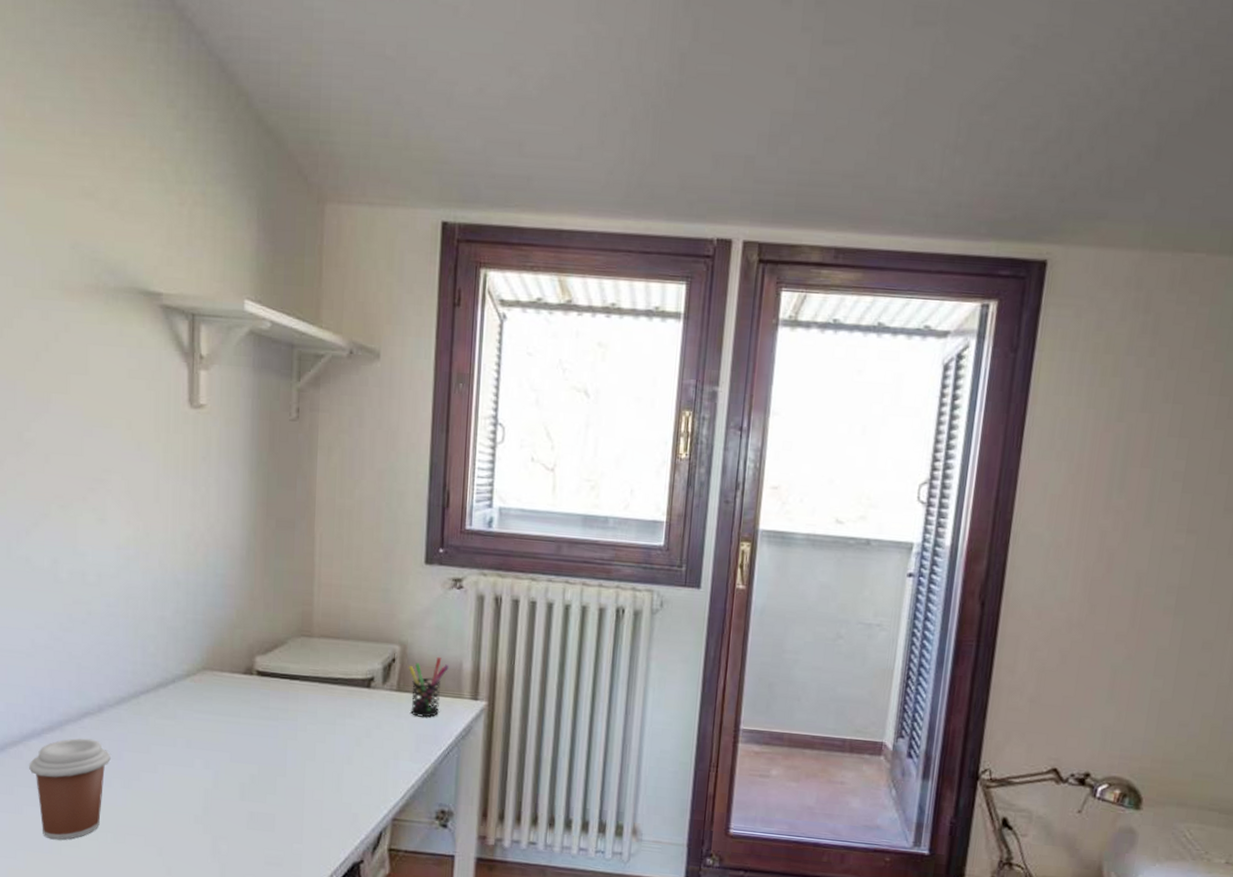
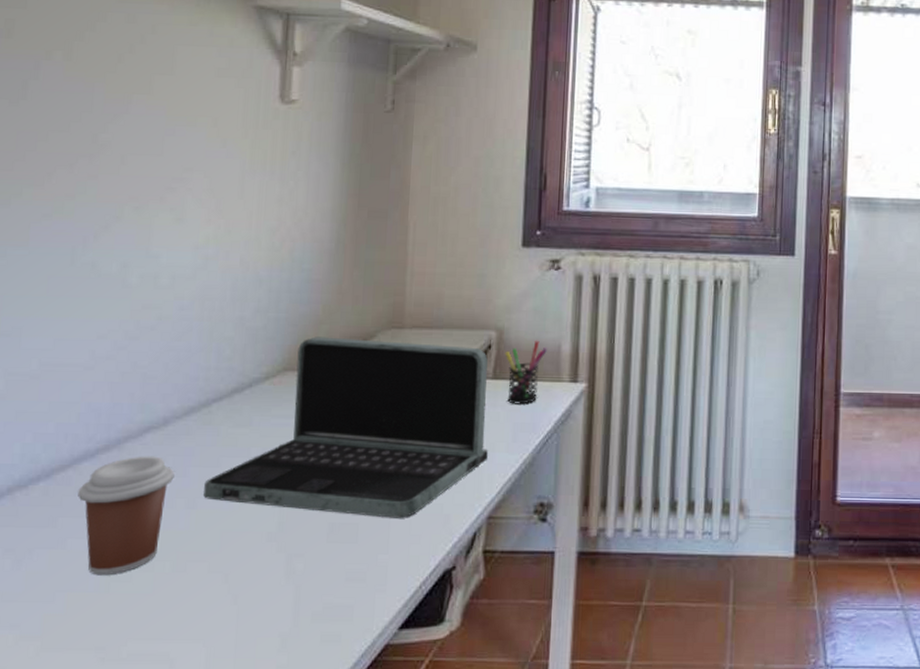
laptop: none [137,639,393,813] -> present [204,336,489,518]

